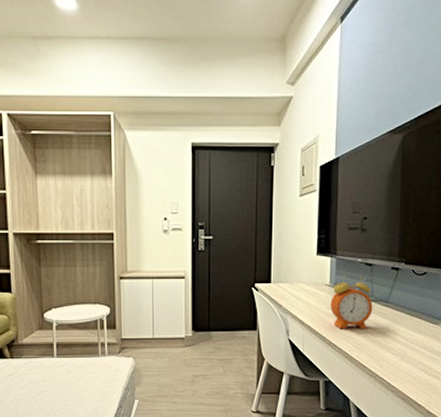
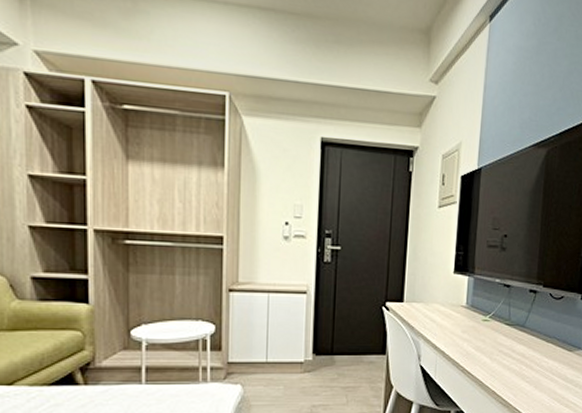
alarm clock: present [330,275,373,329] -> none [465,296,509,355]

